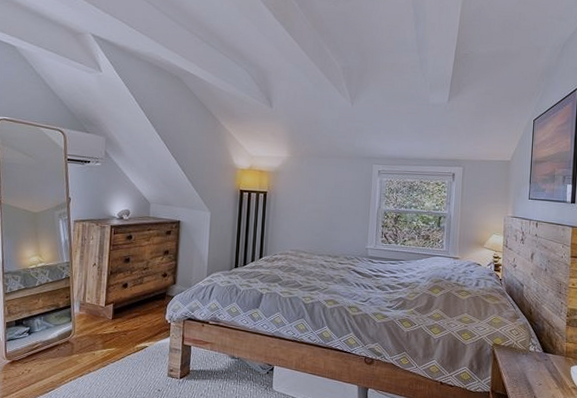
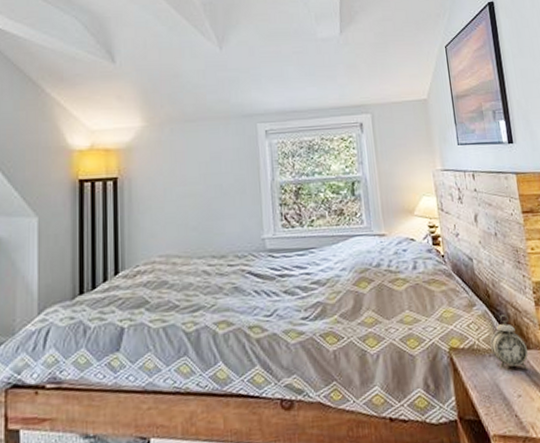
alarm clock: none [524,328,553,369] -> present [489,314,529,371]

